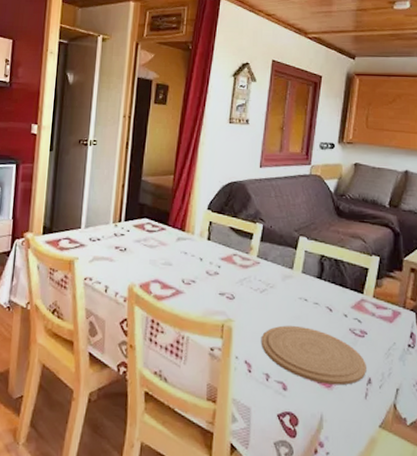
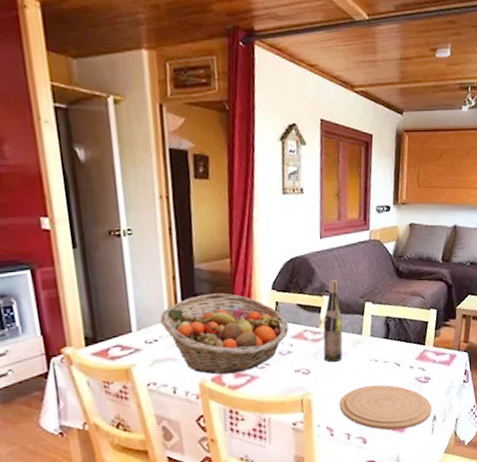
fruit basket: none [105,204,219,284] -> present [160,293,289,375]
wine bottle: none [250,208,274,293] -> present [323,279,343,362]

